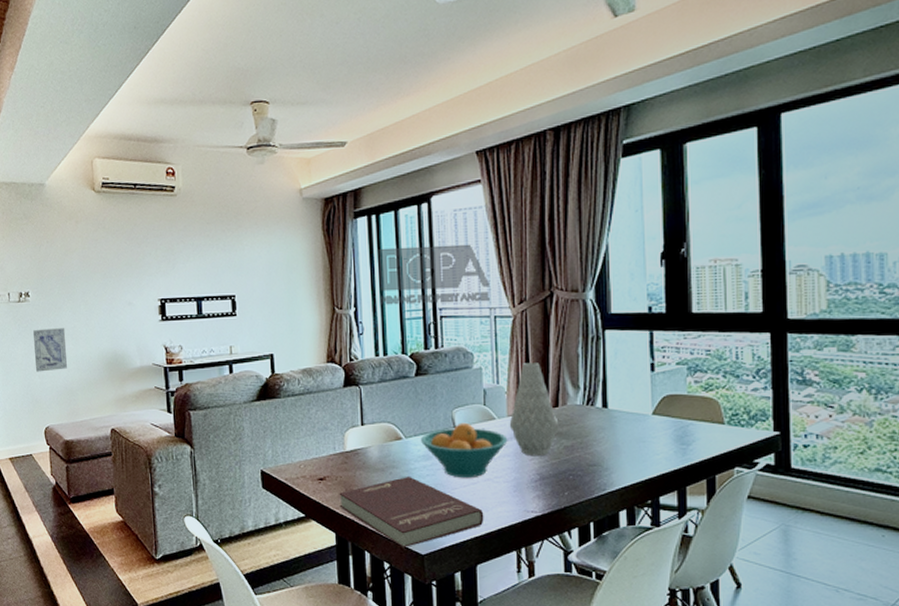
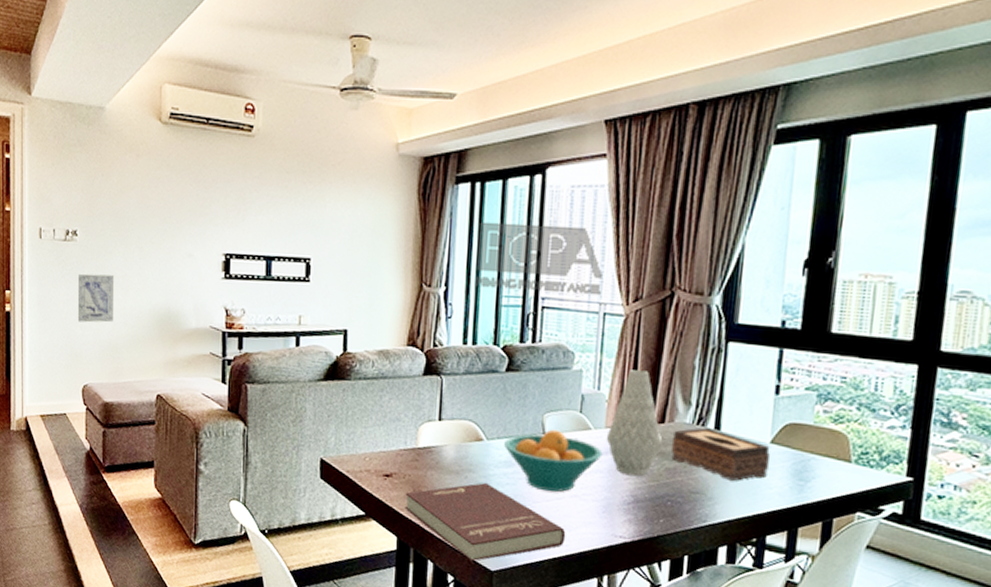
tissue box: none [566,407,655,451] -> present [671,427,770,481]

